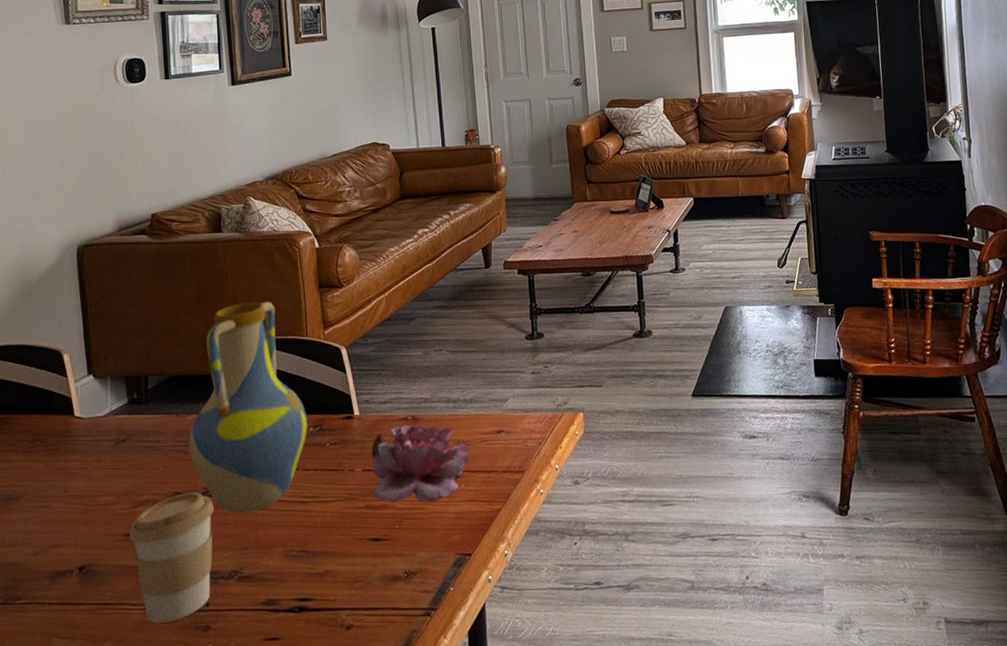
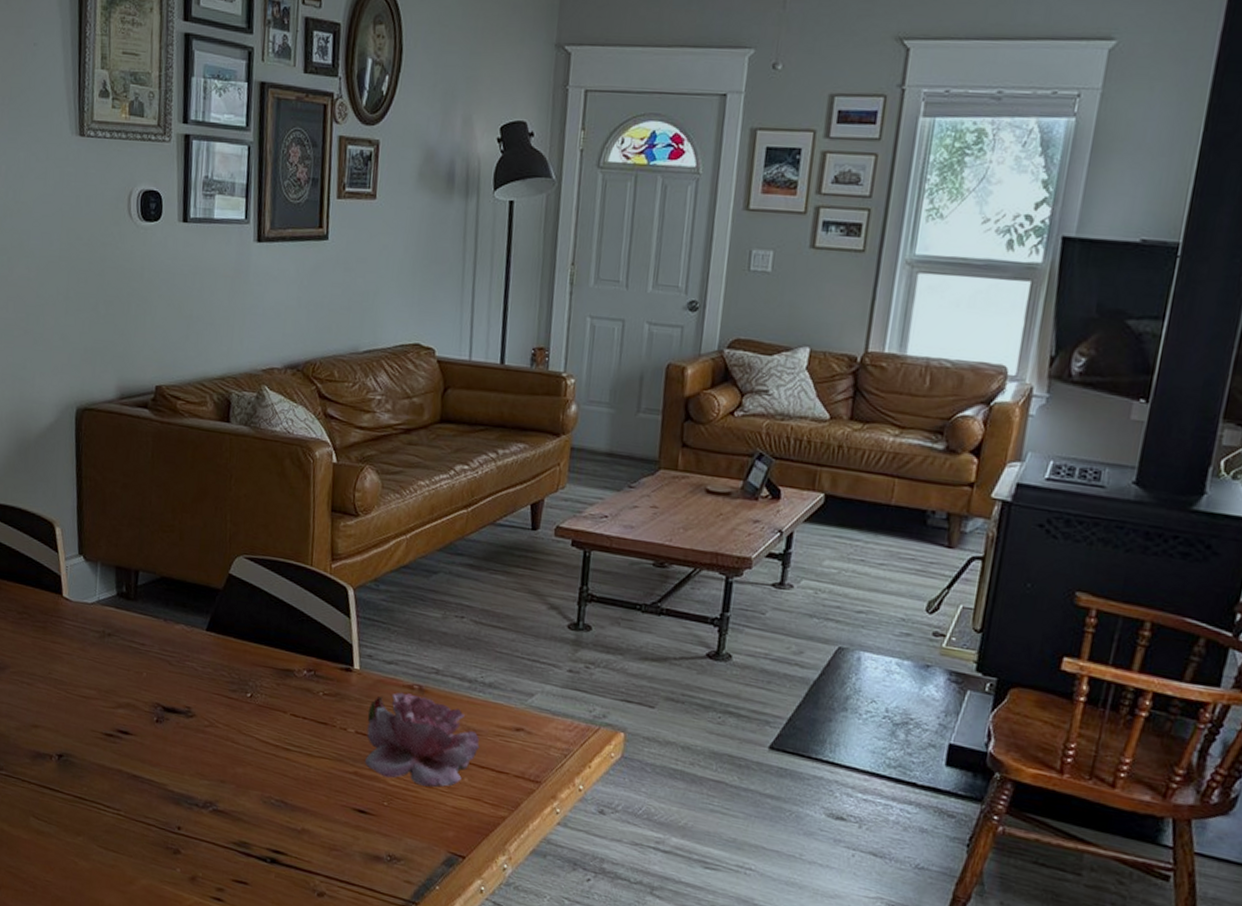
coffee cup: present [129,492,214,623] -> none [107,706,194,835]
vase: present [189,301,308,514] -> none [174,510,302,746]

